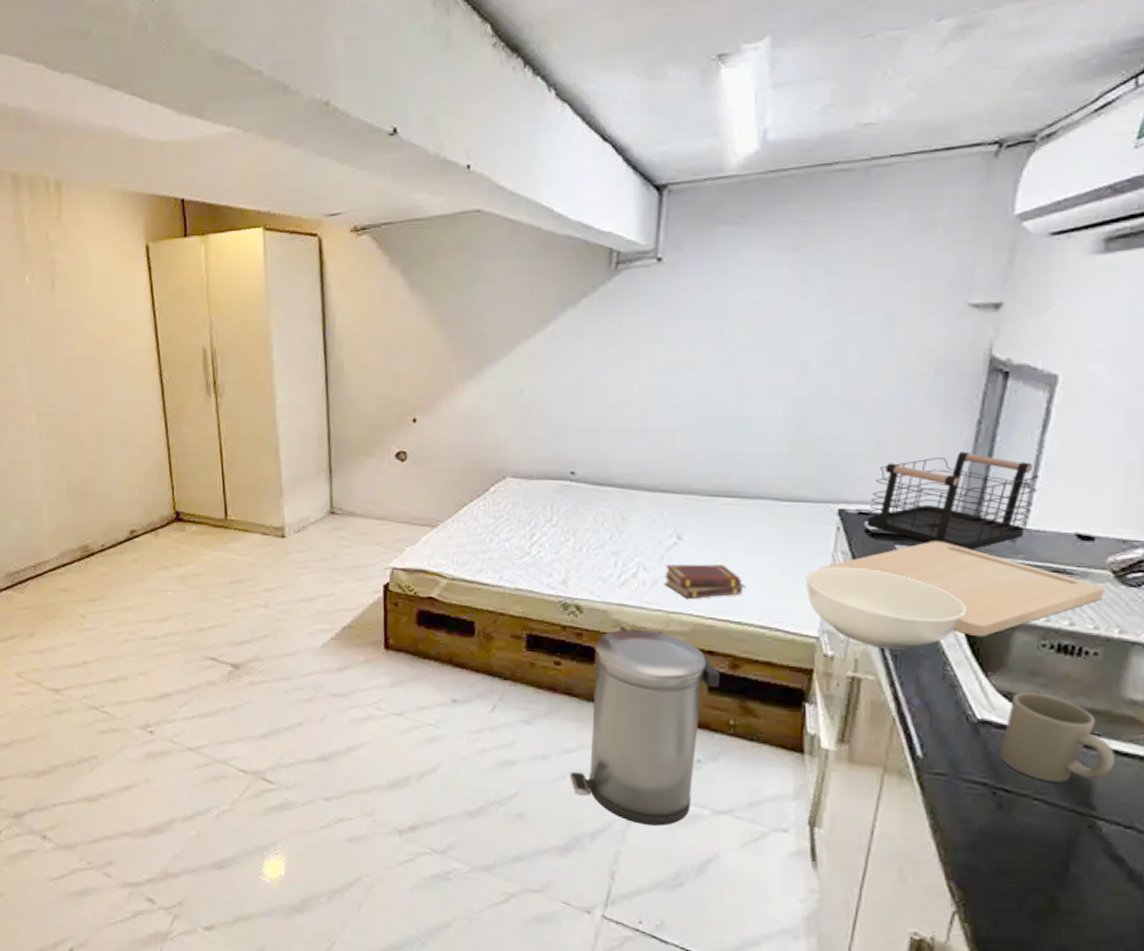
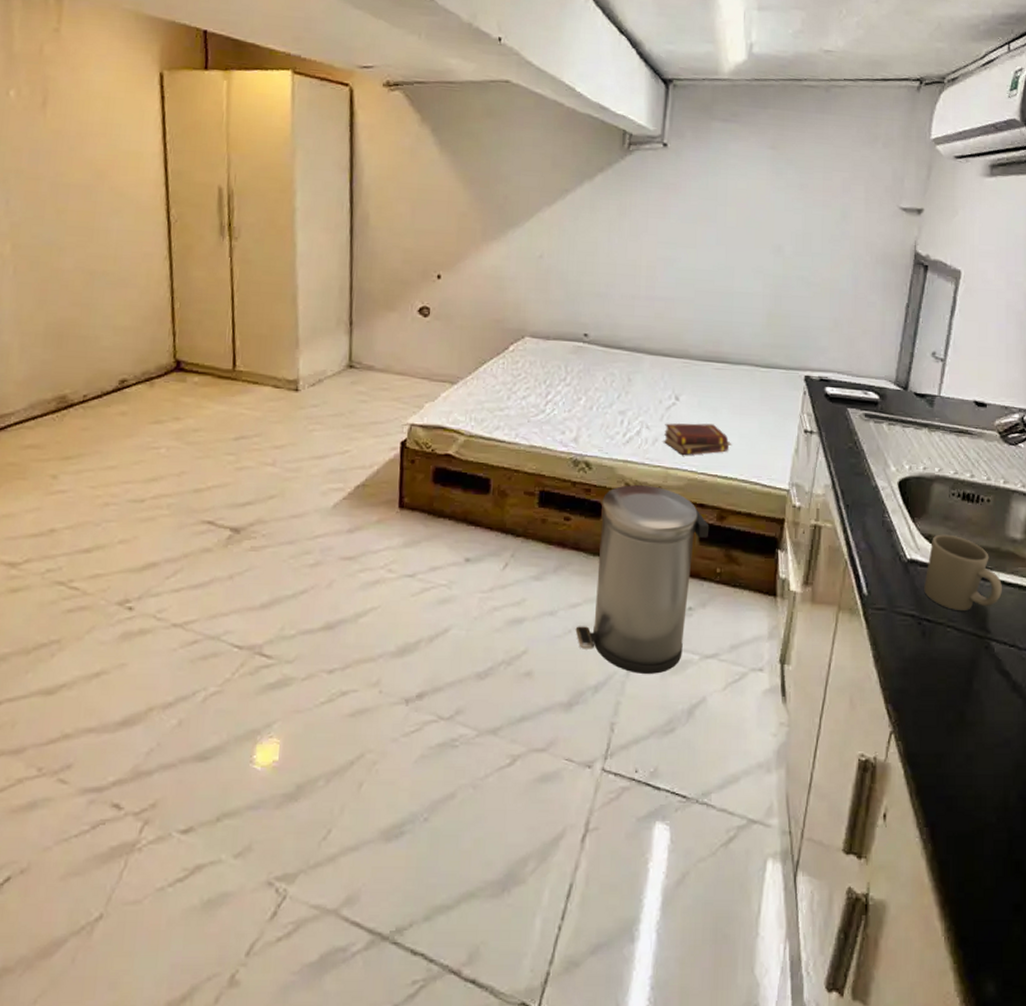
bowl: present [805,566,967,650] -> none [779,426,900,500]
cutting board: present [820,540,1104,638] -> none [790,405,993,488]
dish rack: present [867,452,1039,550] -> none [826,330,949,414]

